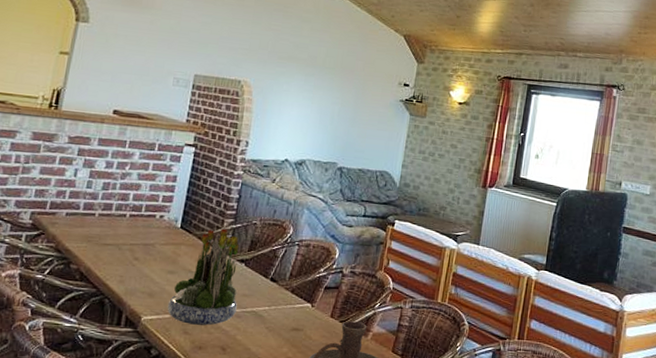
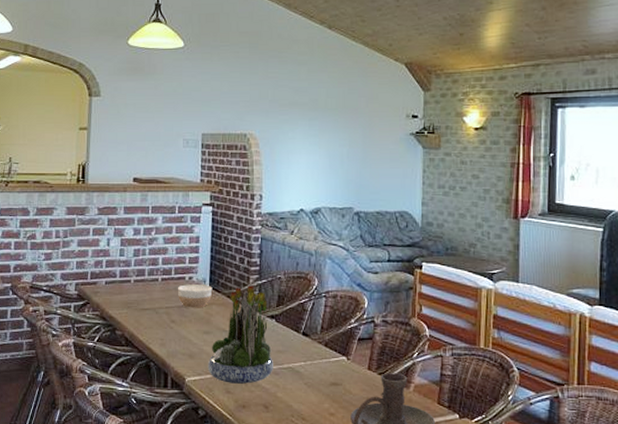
bowl: none [145,222,184,247] -> present [178,284,213,308]

